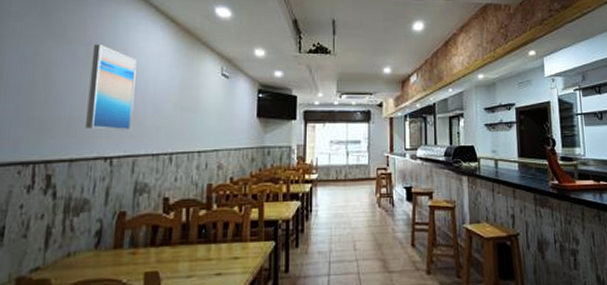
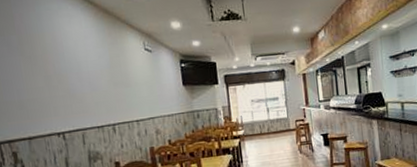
wall art: present [86,45,137,131] -> none [23,32,74,110]

